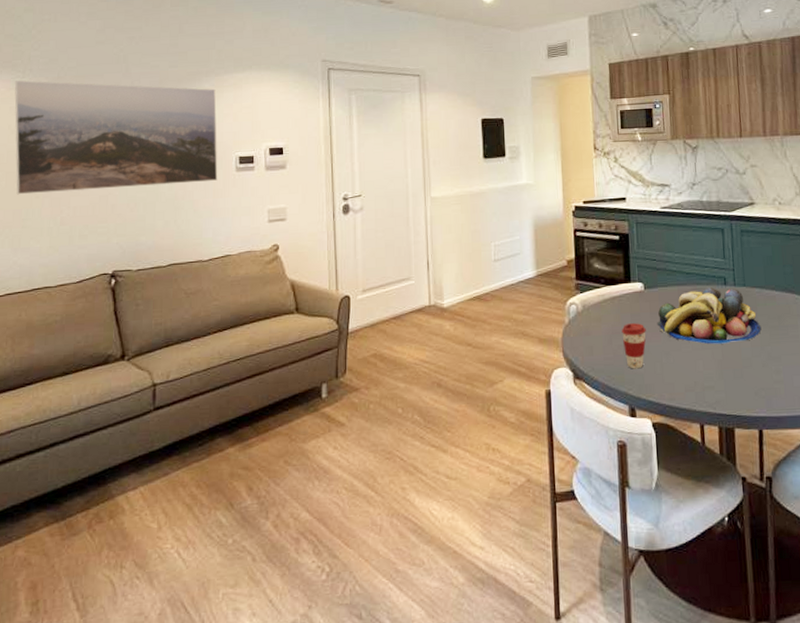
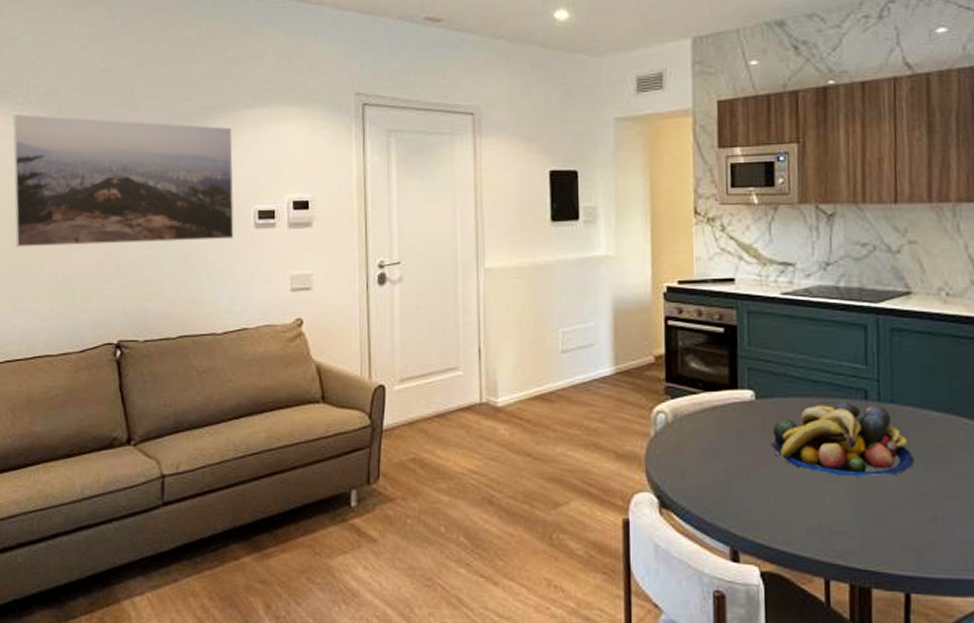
coffee cup: present [621,323,646,369] -> none [723,442,756,501]

